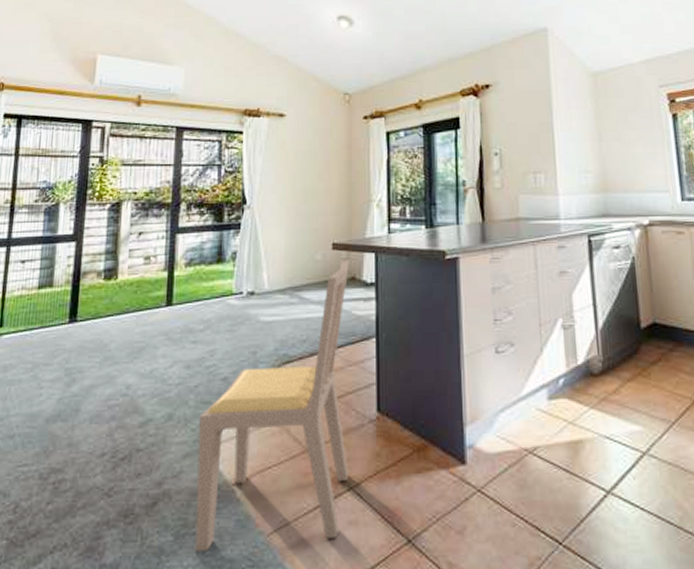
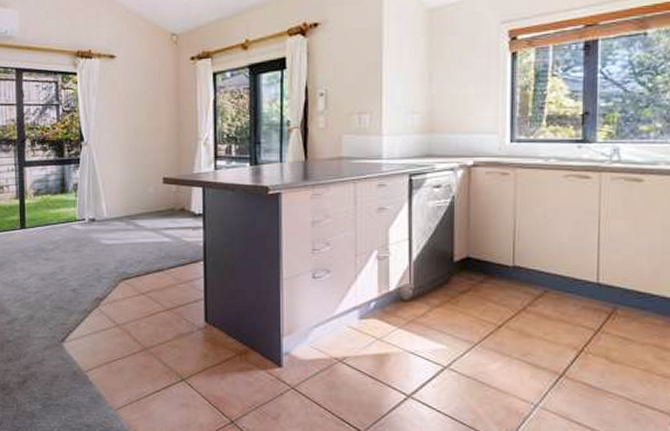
dining chair: present [195,261,349,552] -> none [55,194,180,419]

